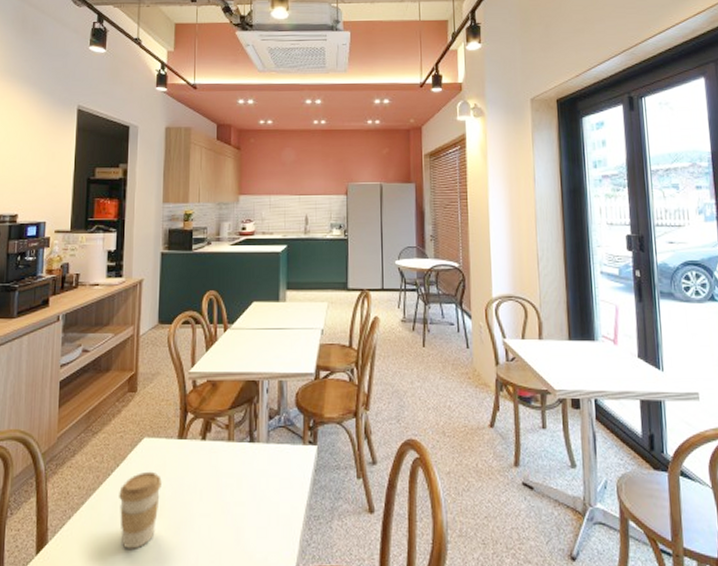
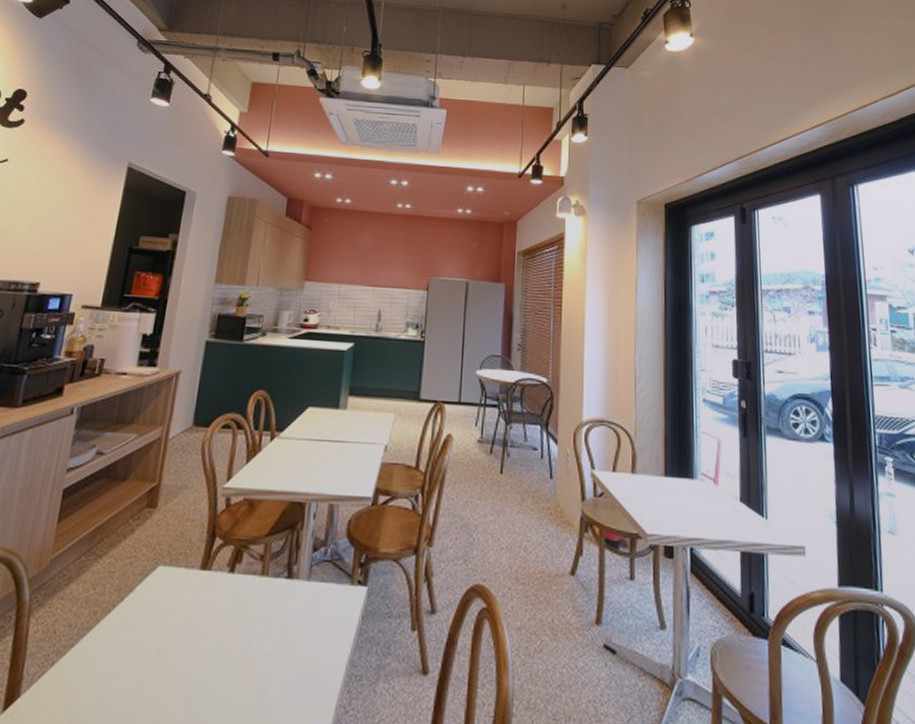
coffee cup: present [119,471,162,549] -> none [114,608,174,709]

